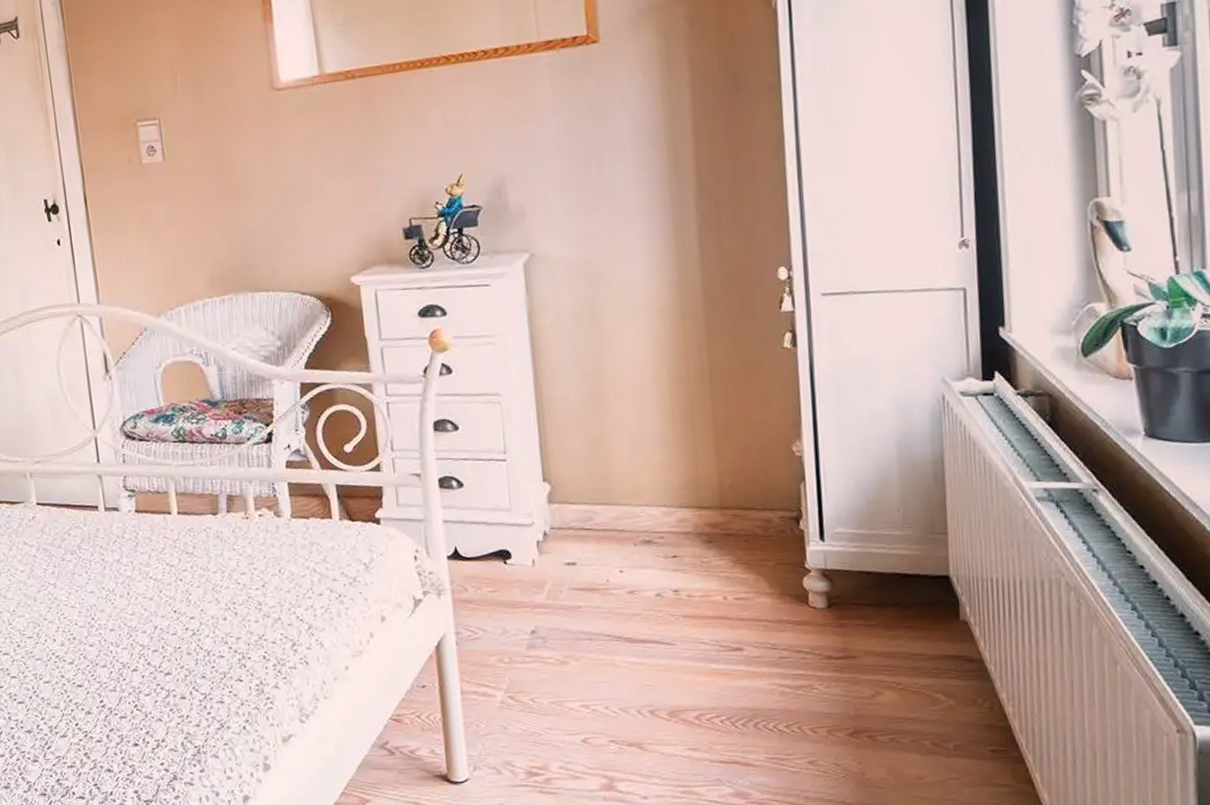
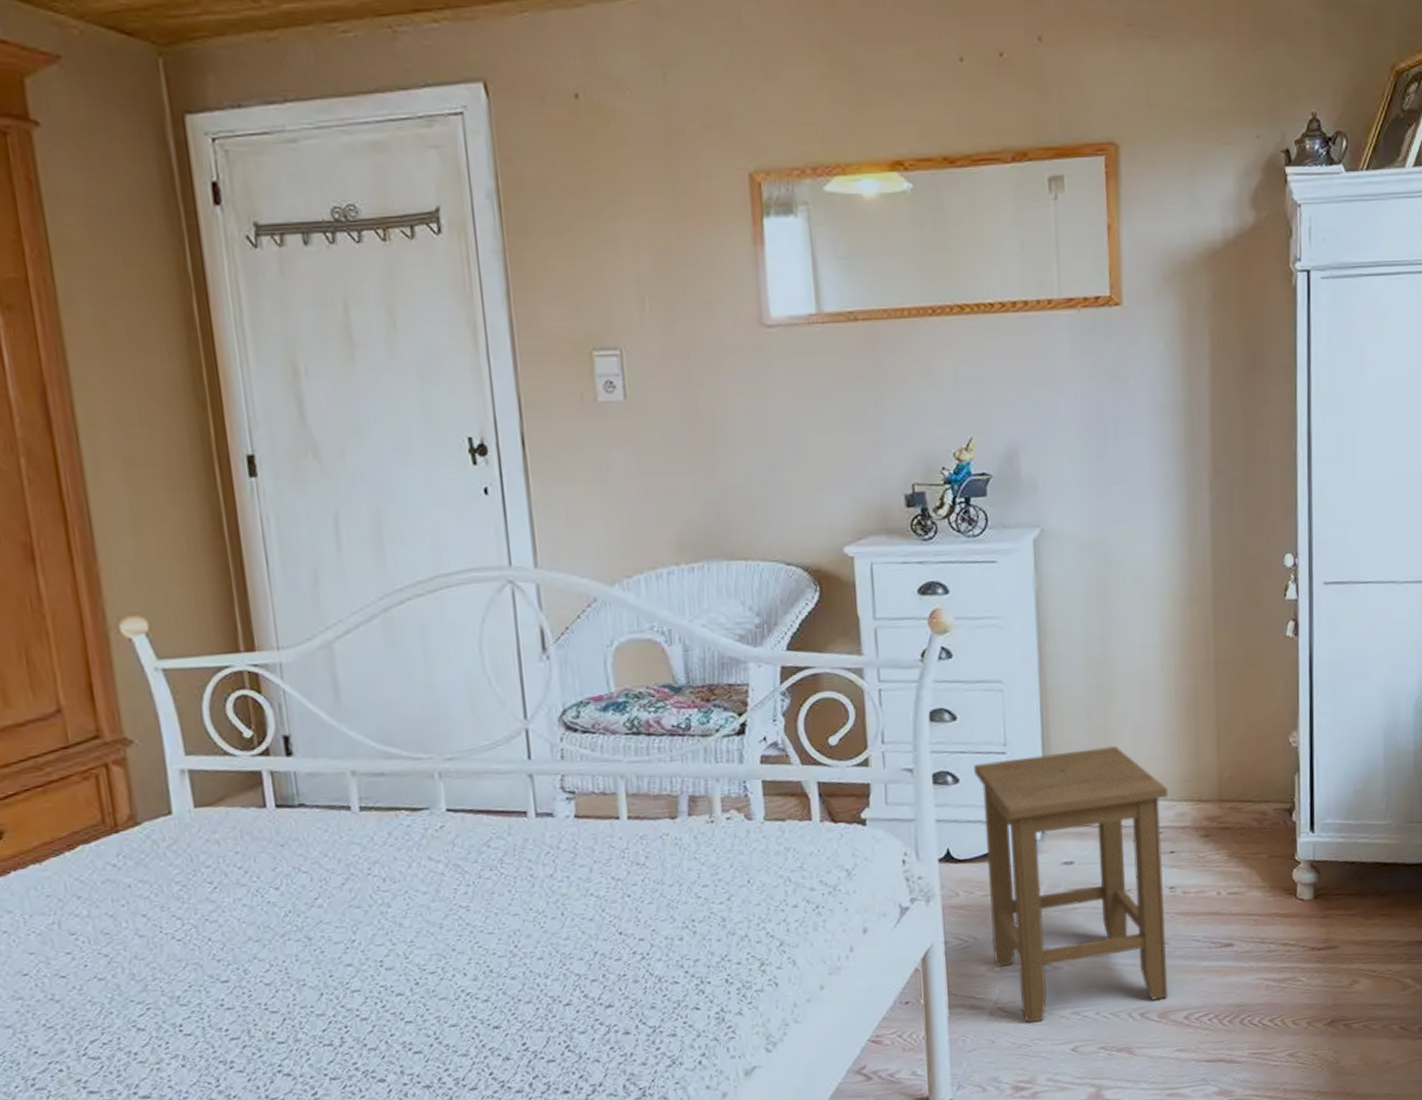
stool: none [477,454,678,713] -> present [974,745,1169,1024]

